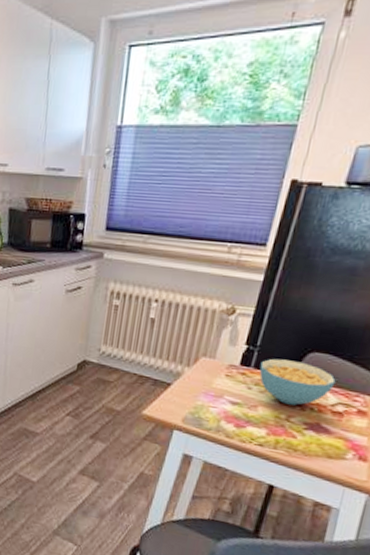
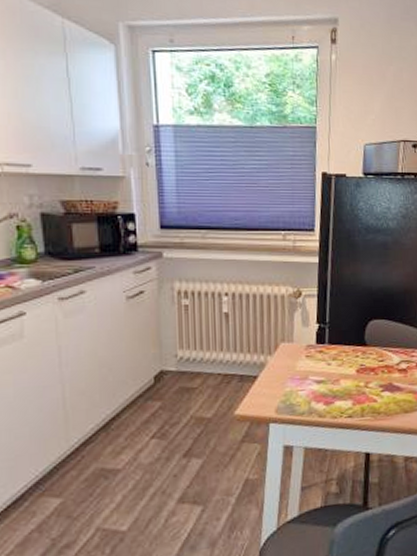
cereal bowl: present [259,358,336,405] -> none [333,330,395,372]

